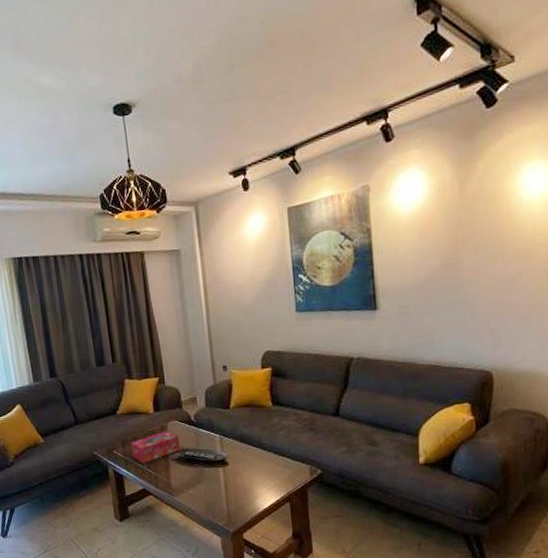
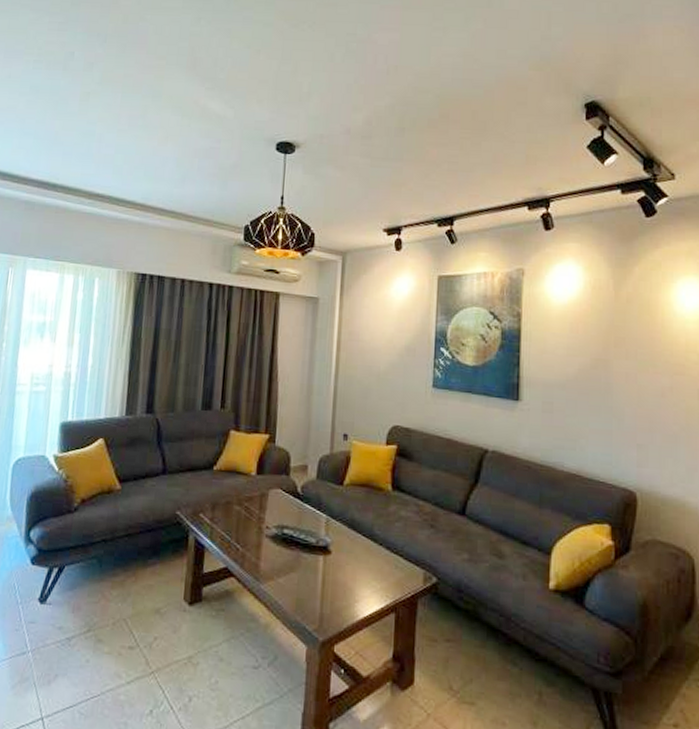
tissue box: present [130,430,180,463] -> none [220,499,279,535]

